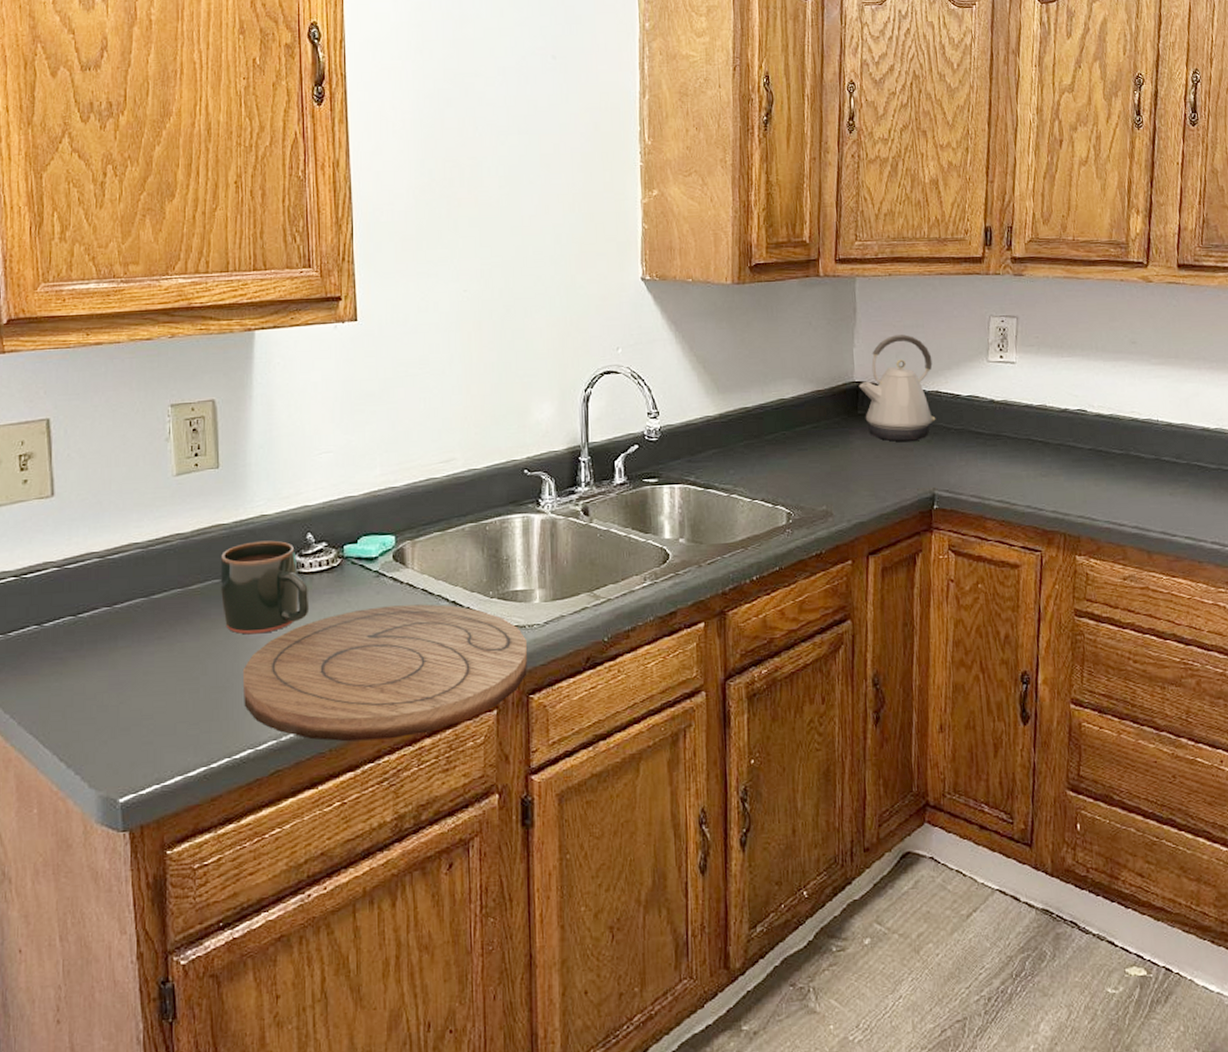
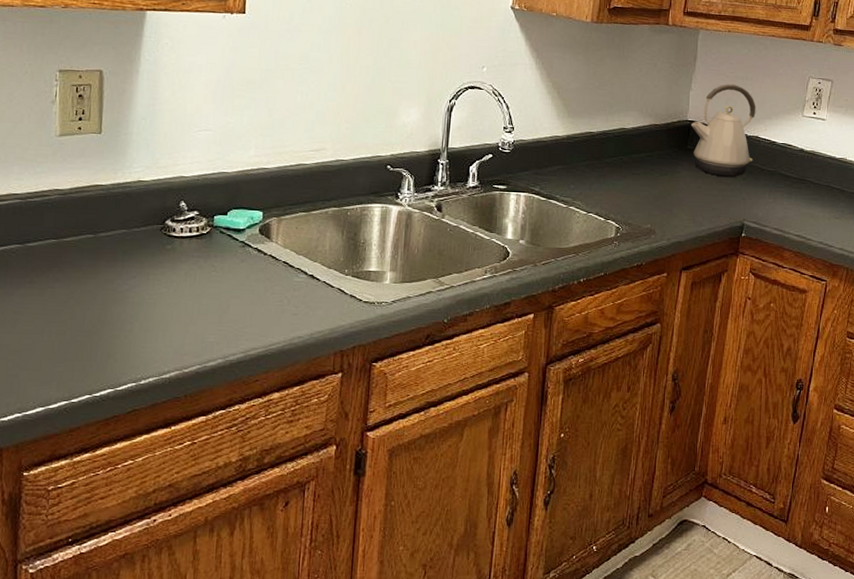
mug: present [220,540,310,635] -> none [94,203,177,287]
cutting board: present [242,604,528,742] -> none [107,273,375,391]

